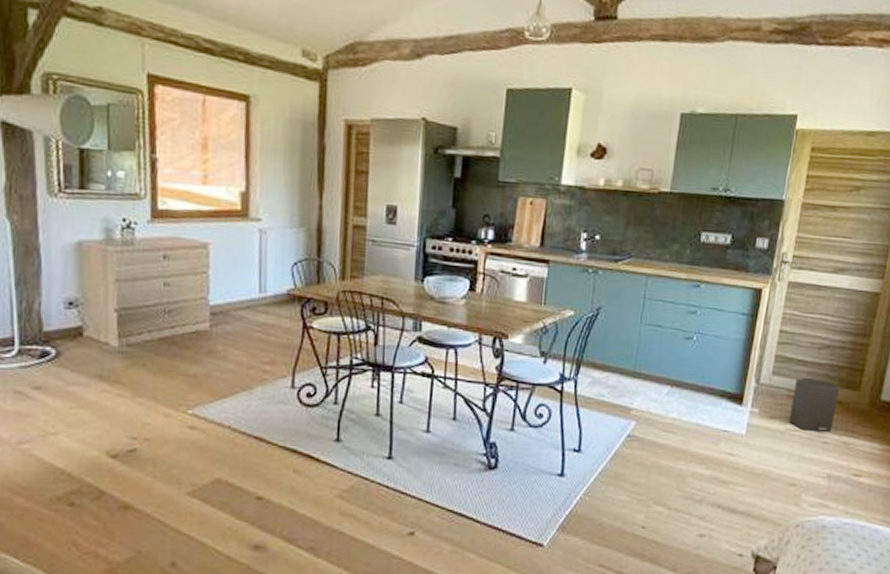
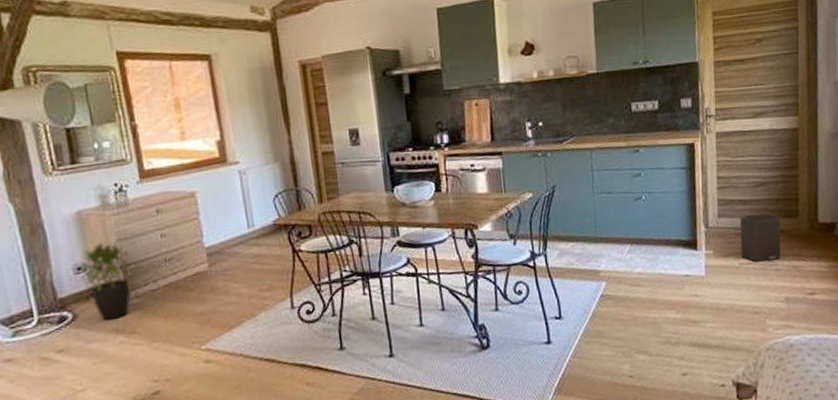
potted plant: none [69,280,128,366] -> present [79,243,132,321]

